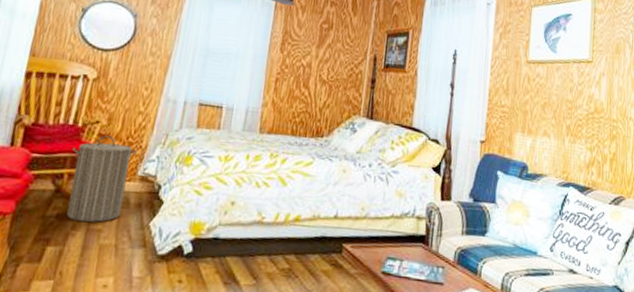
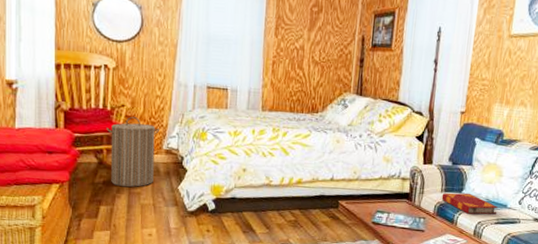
hardback book: none [462,235,527,264] -> present [441,192,498,215]

